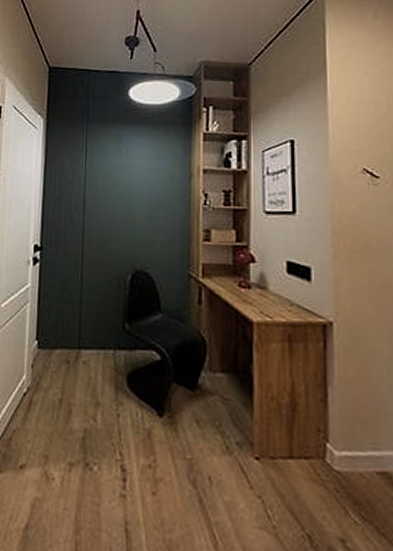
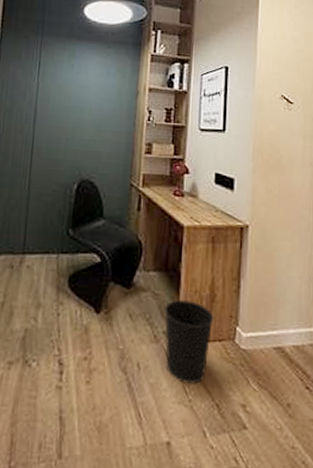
wastebasket: none [237,406,297,508] -> present [165,300,214,384]

